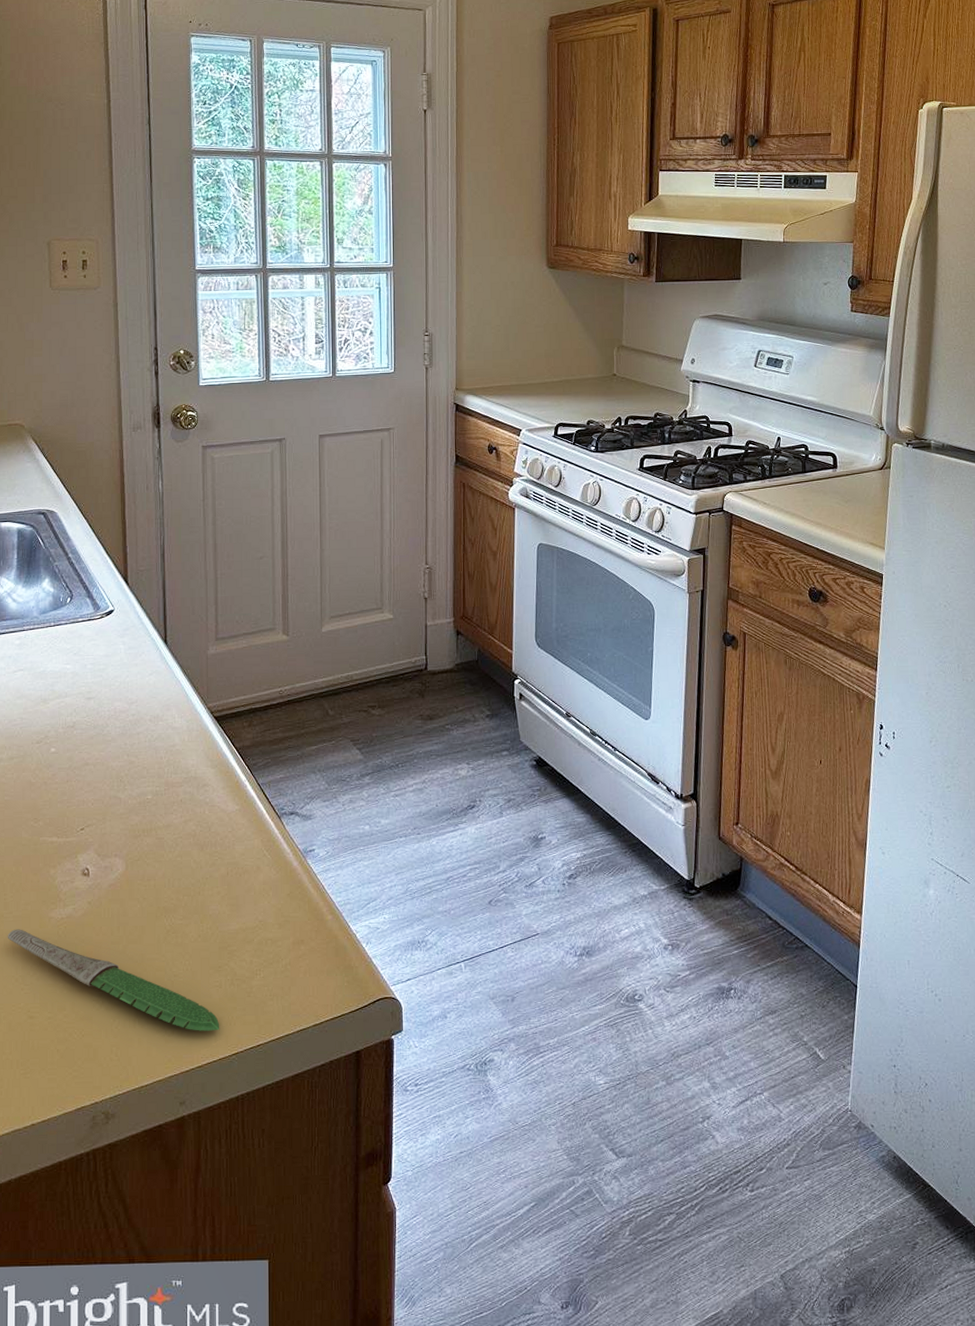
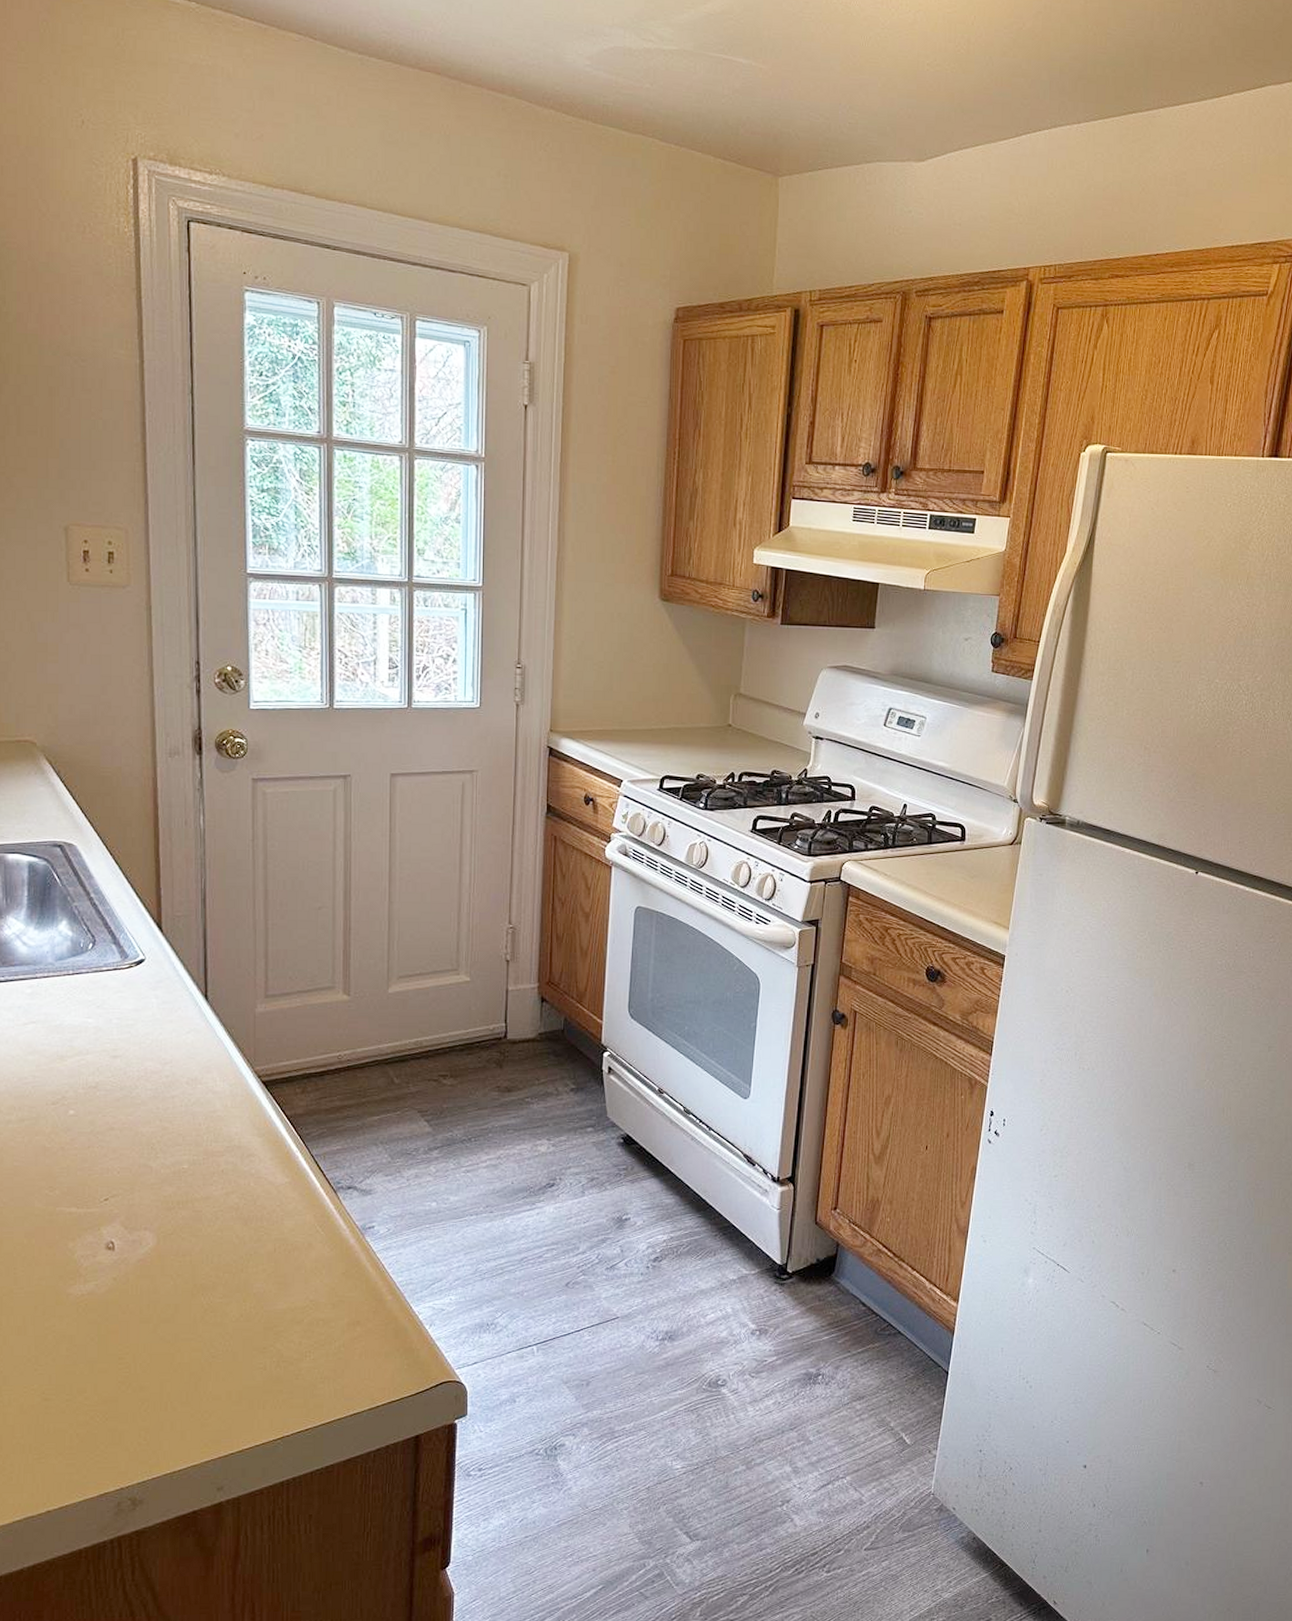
knife: present [7,929,220,1031] -> none [17,1306,264,1415]

